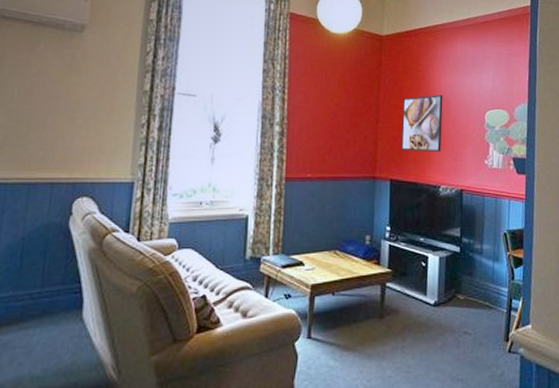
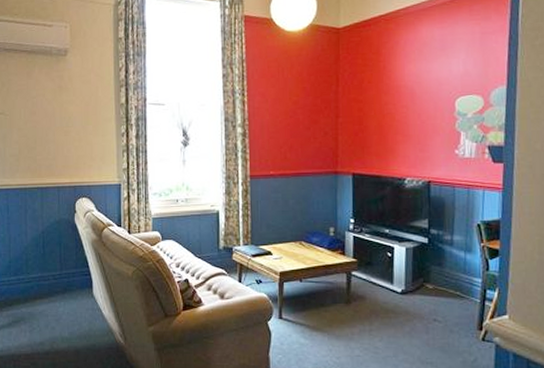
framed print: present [401,95,443,152] -> none [362,85,407,145]

